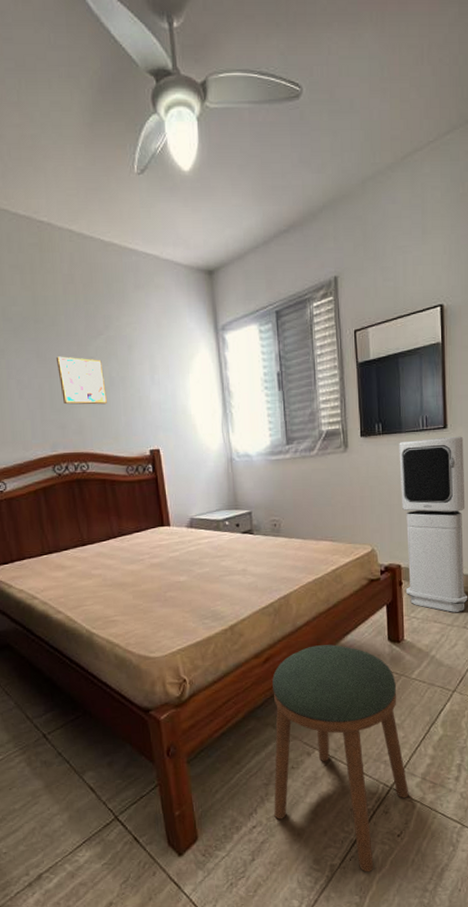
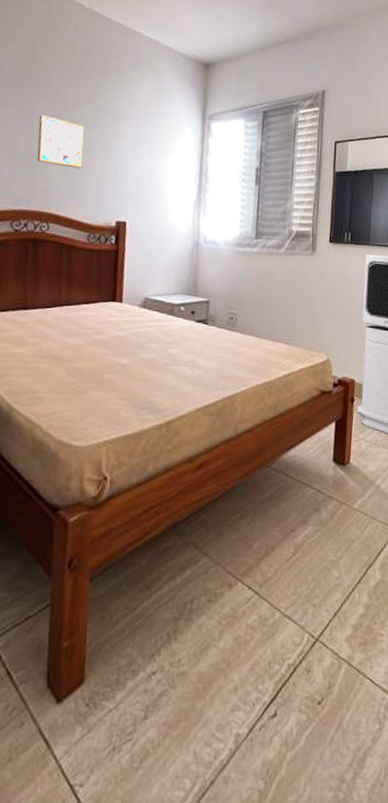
stool: present [272,644,409,872] -> none [179,456,337,749]

